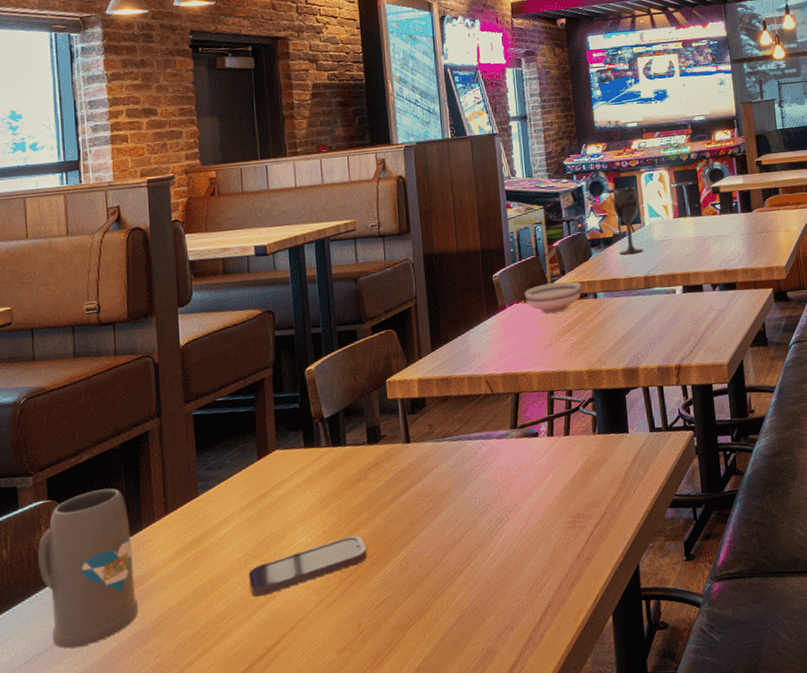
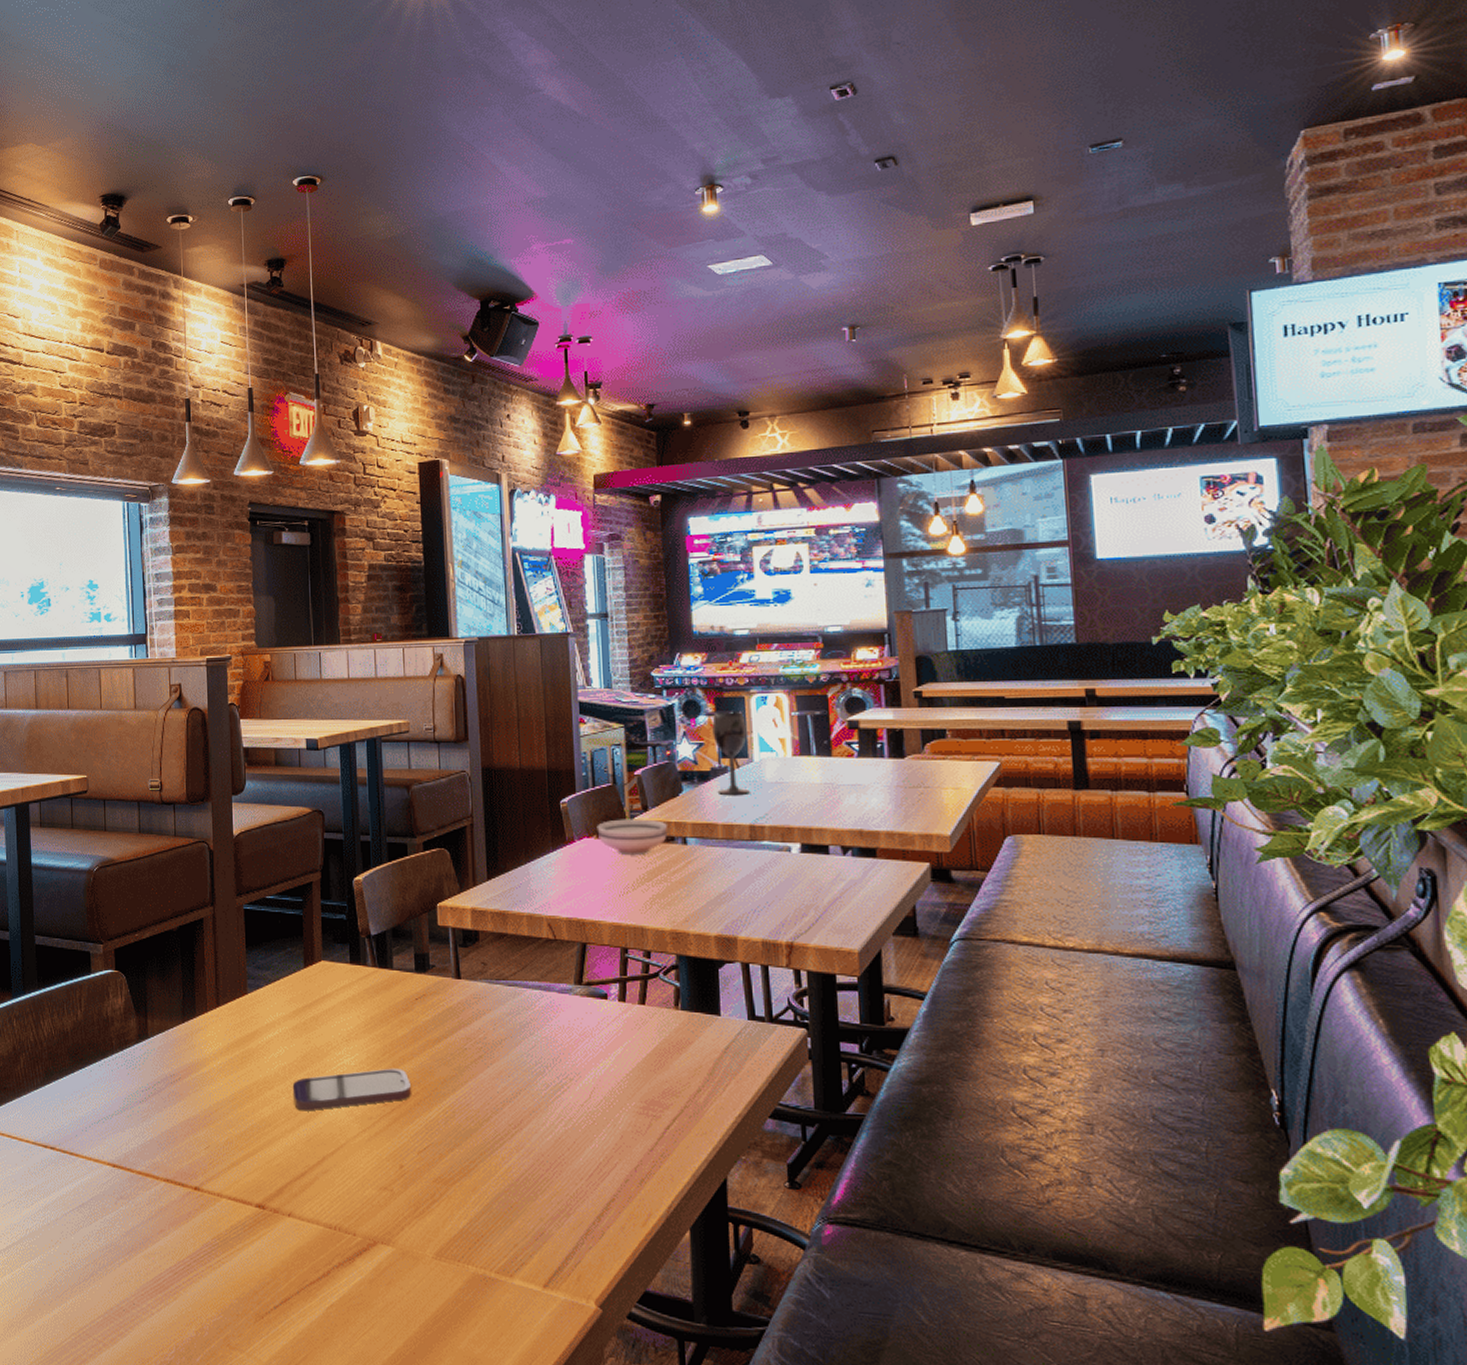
beer mug: present [38,488,139,649] -> none [106,969,192,1120]

